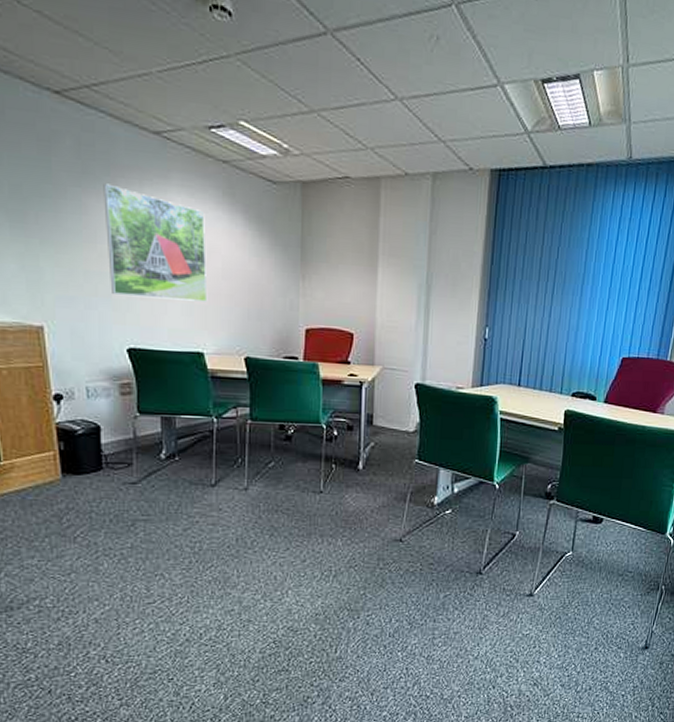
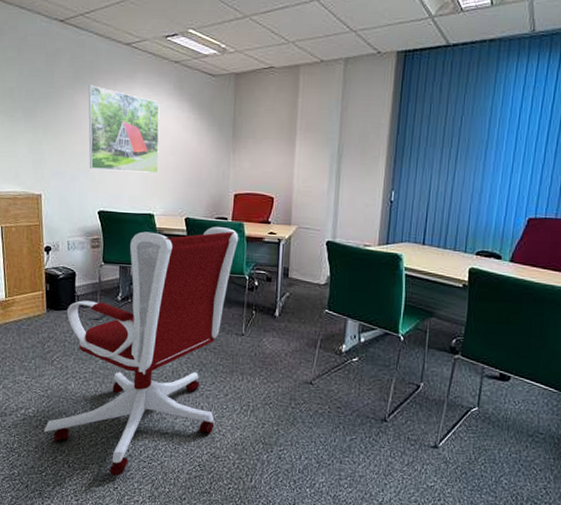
office chair: none [68,368,313,666] -> present [43,227,239,476]

